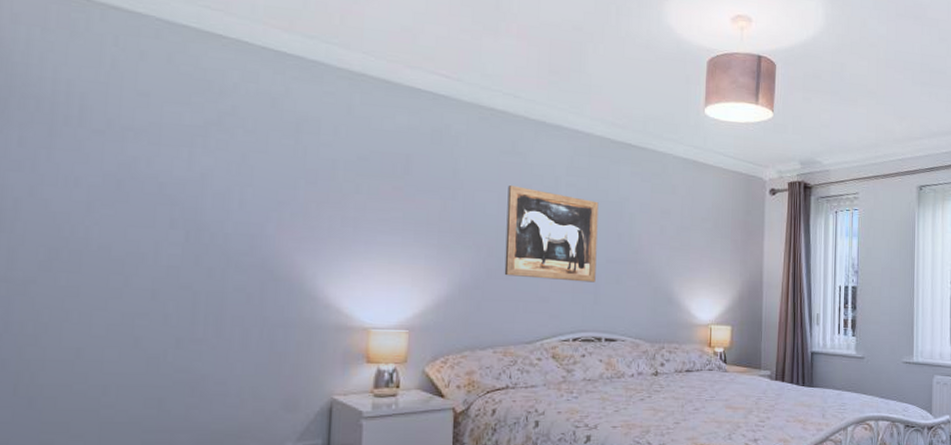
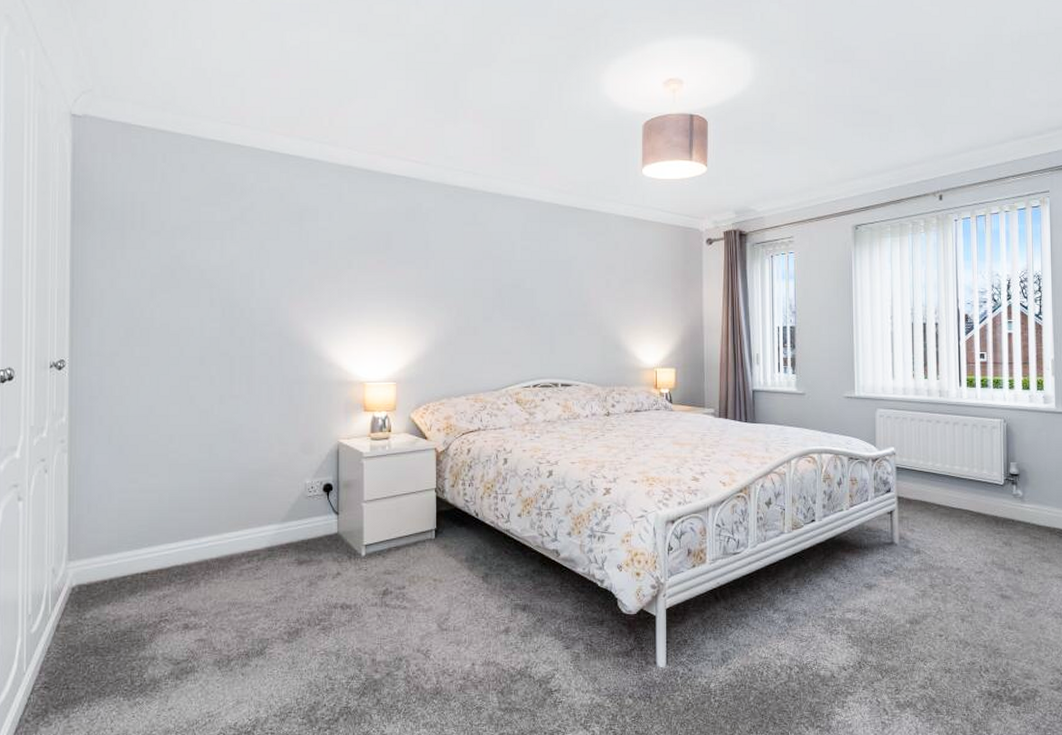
wall art: present [504,185,599,283] -> none [472,253,551,334]

